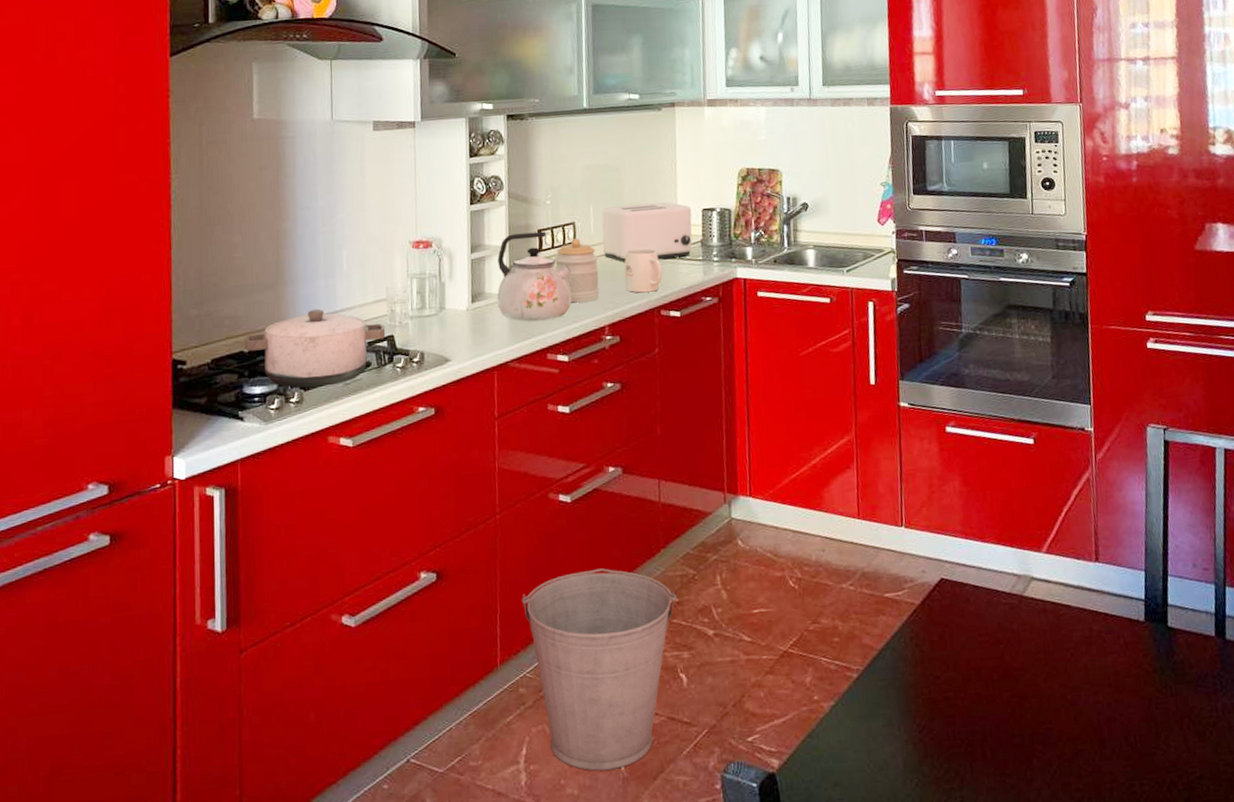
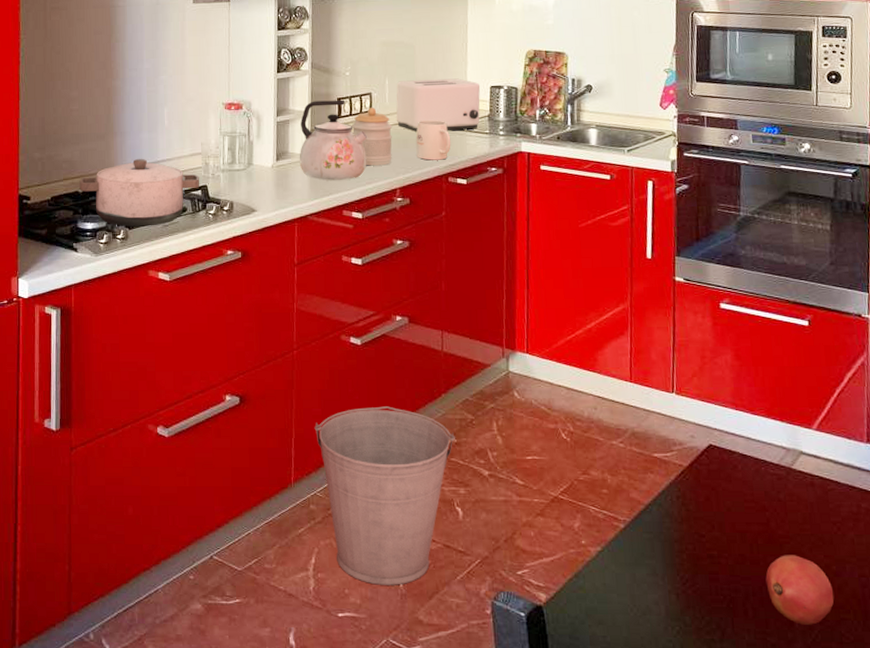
fruit: none [1002,687,1071,762] -> present [765,555,834,625]

